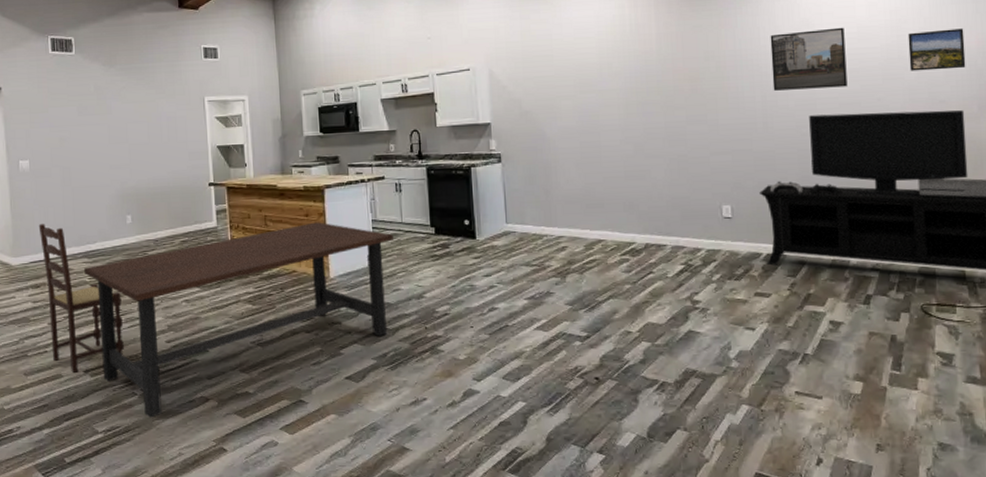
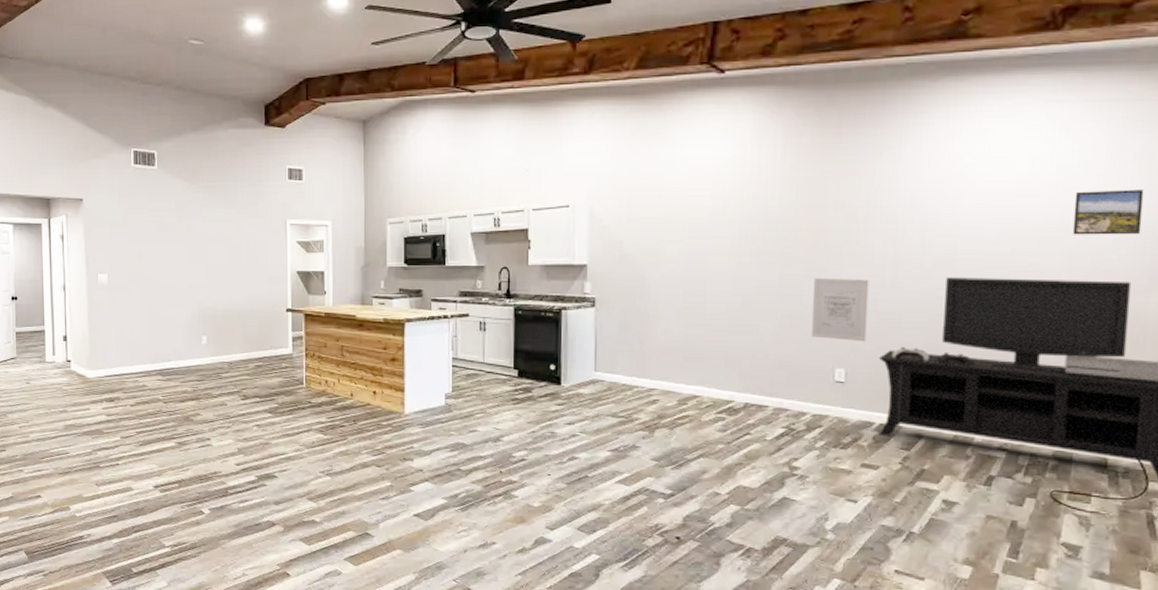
dining chair: present [38,224,124,374] -> none [115,339,194,488]
dining table: present [84,222,393,418] -> none [158,356,473,537]
wall art: none [694,121,746,179] -> present [810,277,869,342]
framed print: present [770,27,848,91] -> none [908,181,1000,248]

